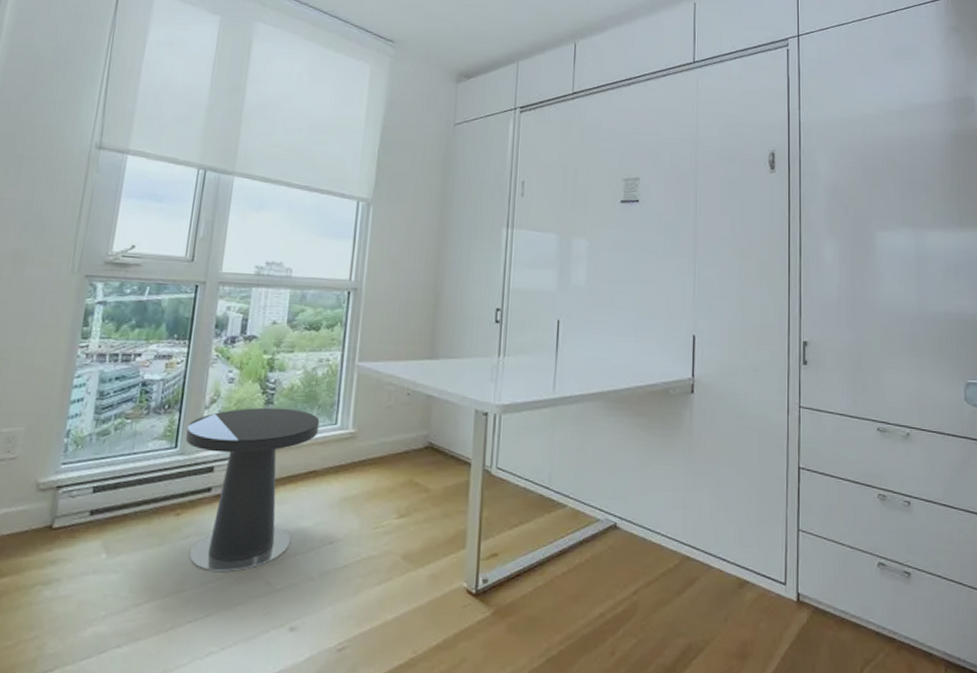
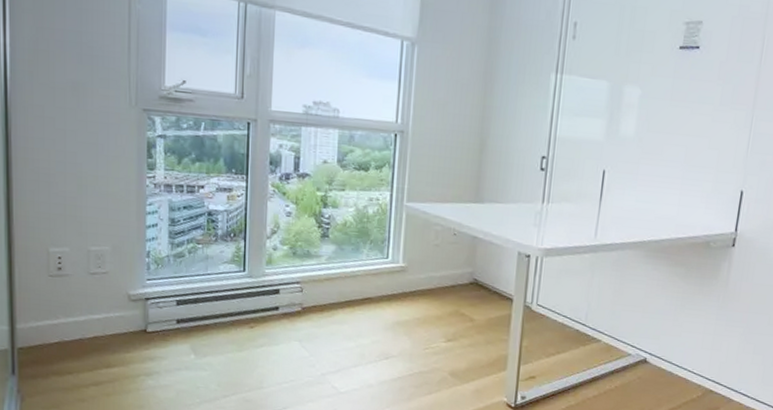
side table: present [185,407,320,572] -> none [252,239,372,376]

